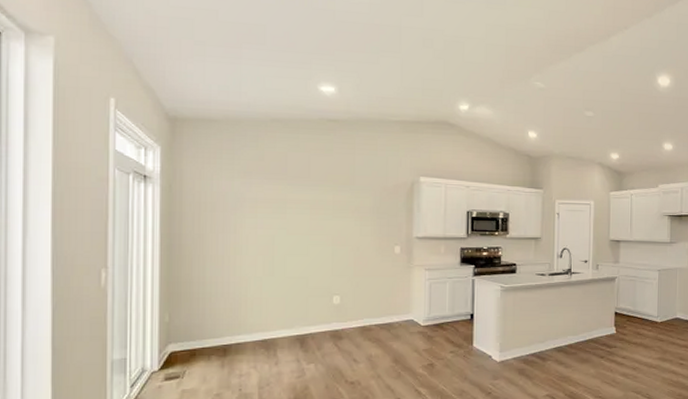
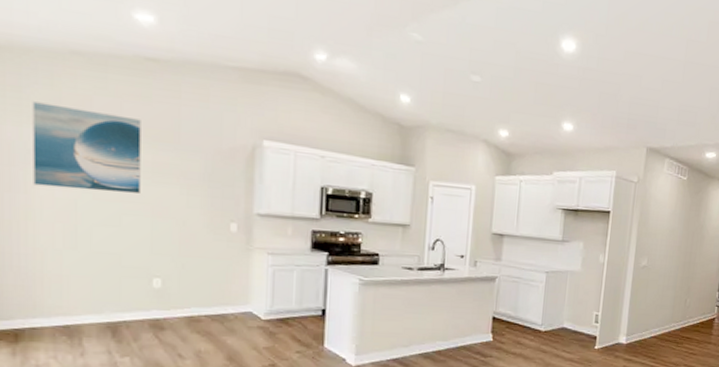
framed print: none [241,160,325,228] -> present [32,101,141,195]

